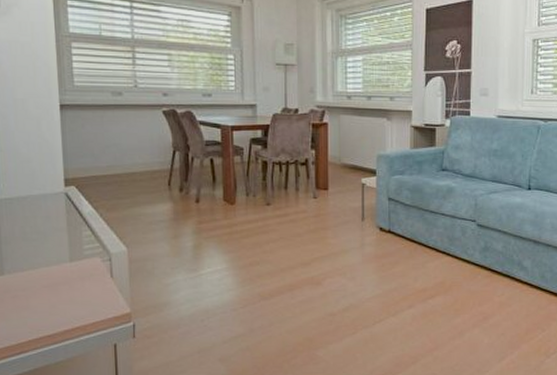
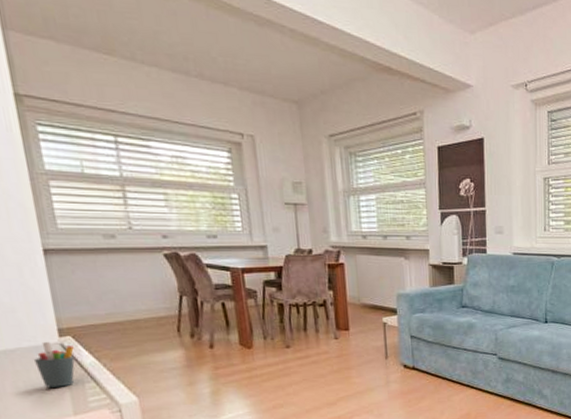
pen holder: none [40,191,76,234] -> present [33,342,75,388]

